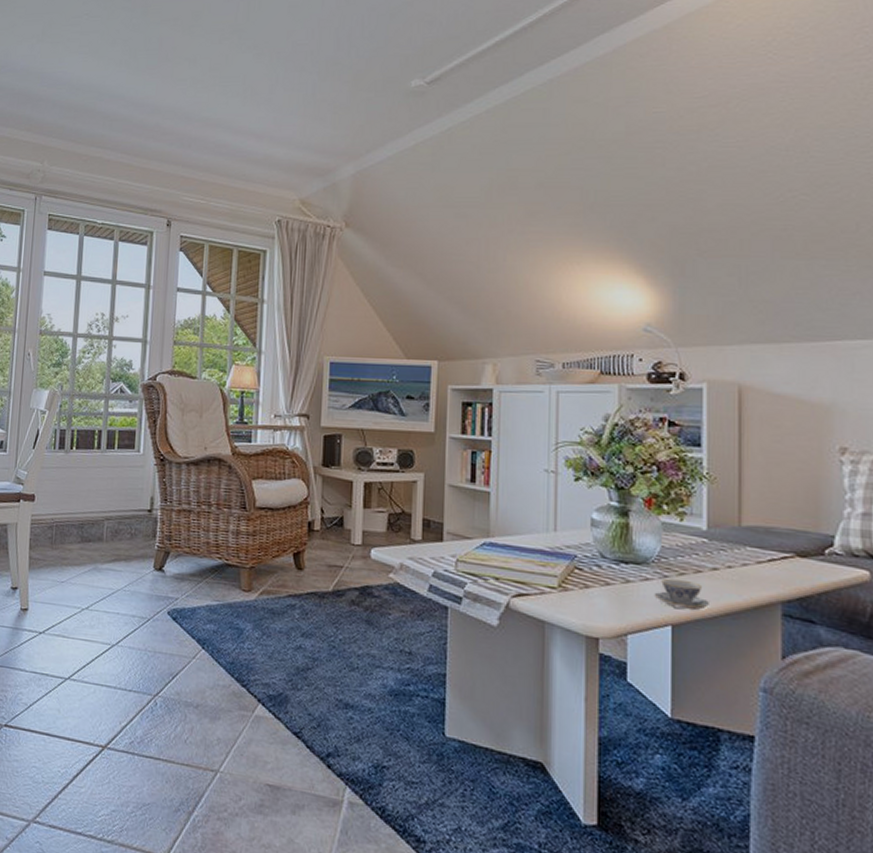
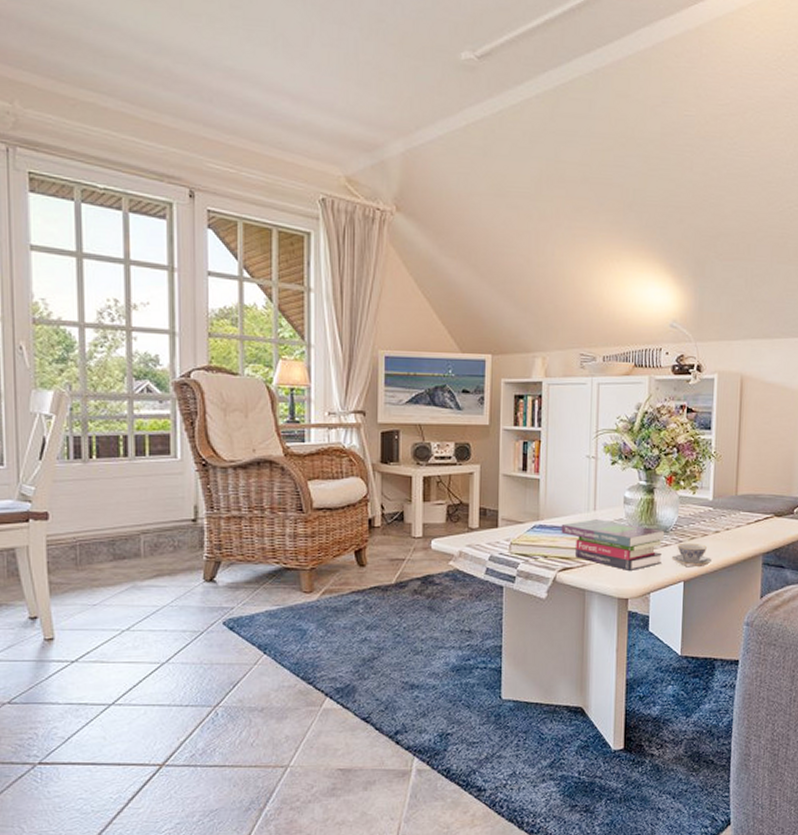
books: none [515,541,645,606] -> present [561,519,665,570]

